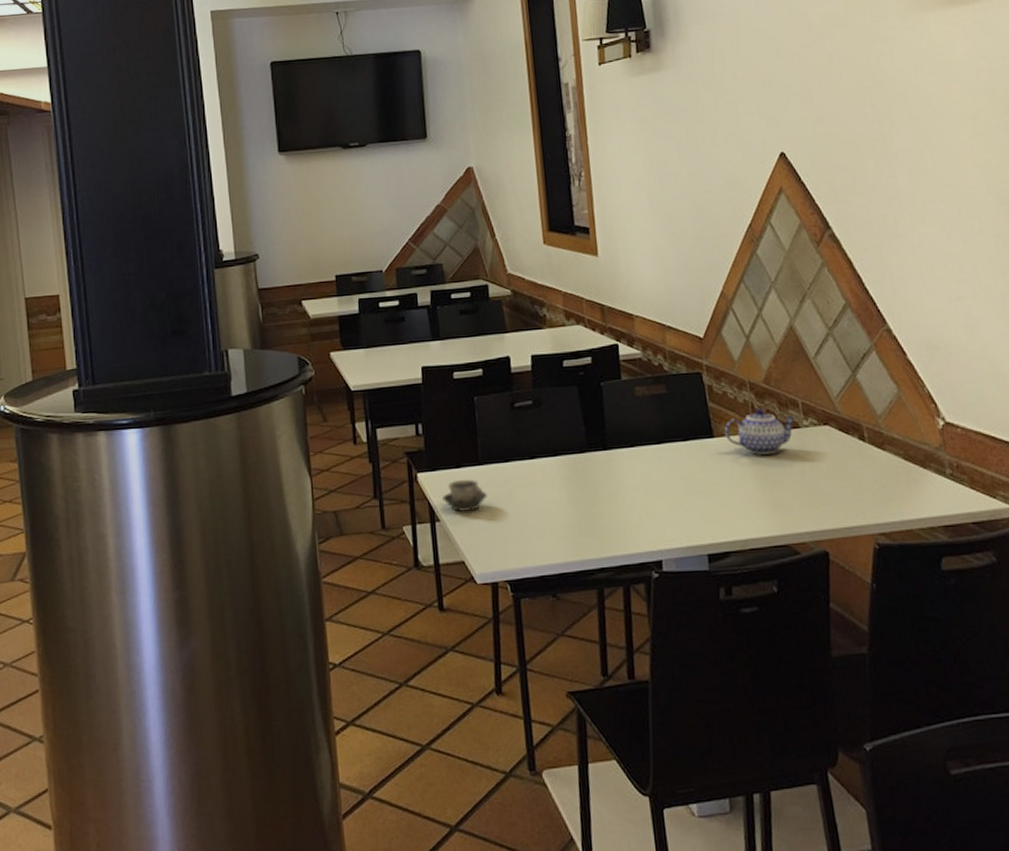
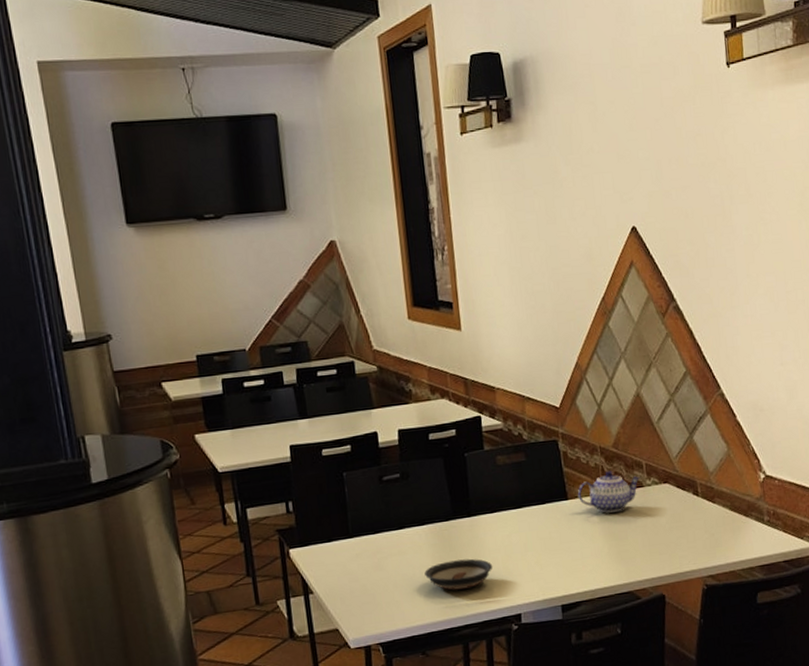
cup: present [442,479,487,512] -> none [315,551,359,583]
saucer: none [557,495,631,529] -> present [424,558,493,591]

